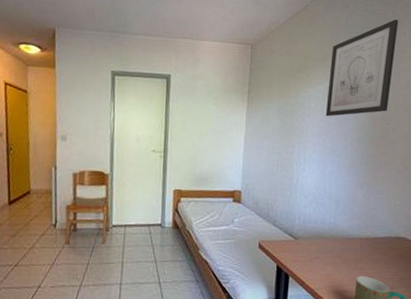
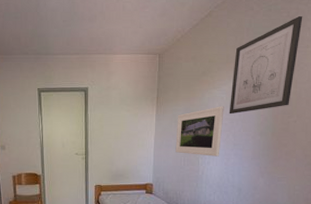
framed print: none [267,106,321,163] -> present [175,106,224,157]

